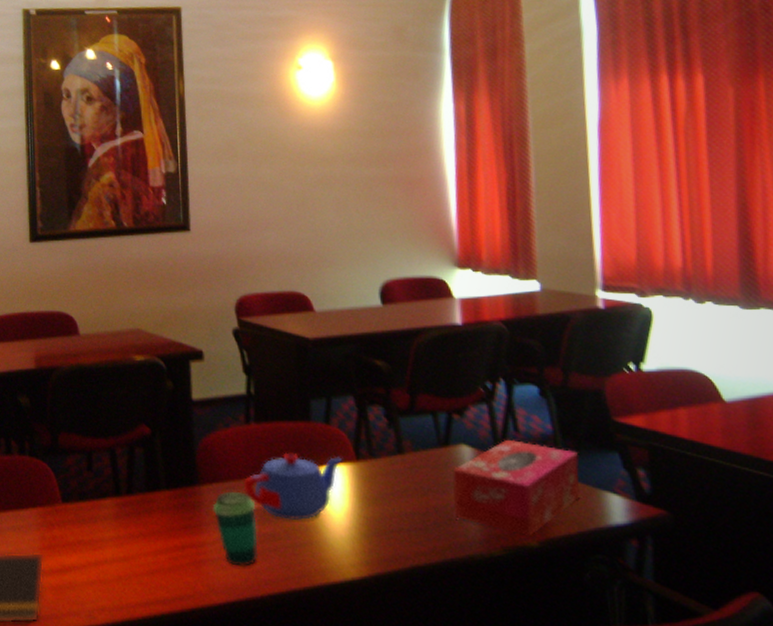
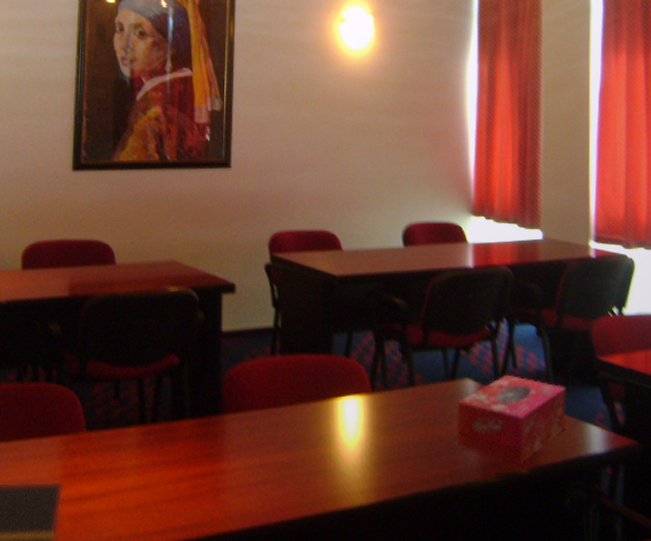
cup: present [212,491,259,566] -> none [234,420,276,494]
teapot: present [243,452,342,520] -> none [265,384,358,448]

